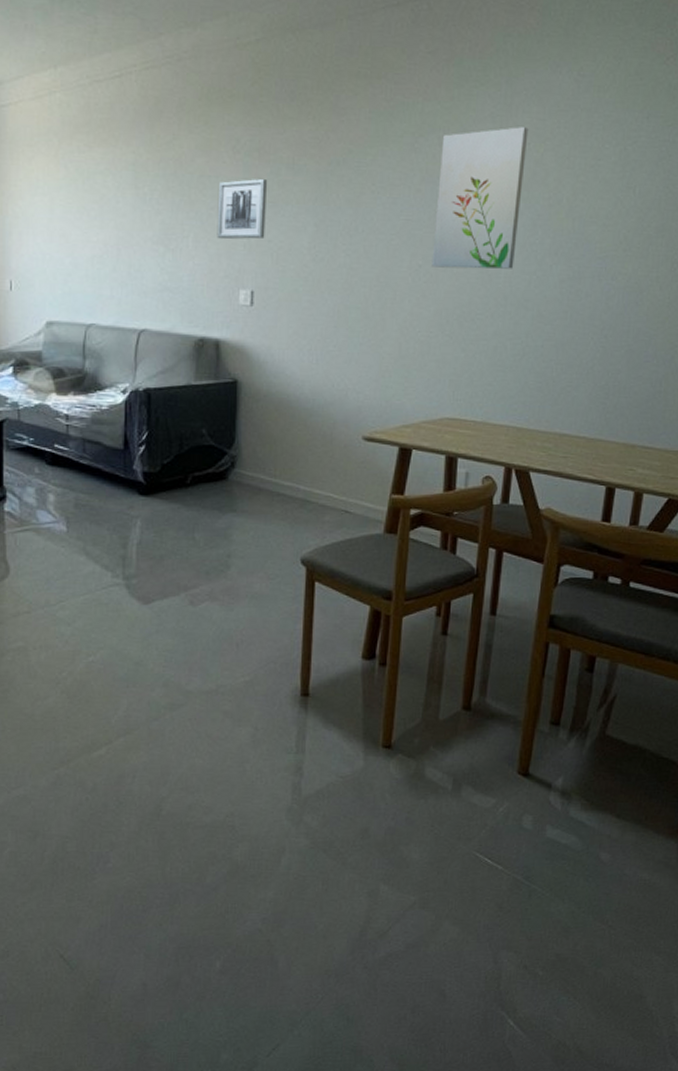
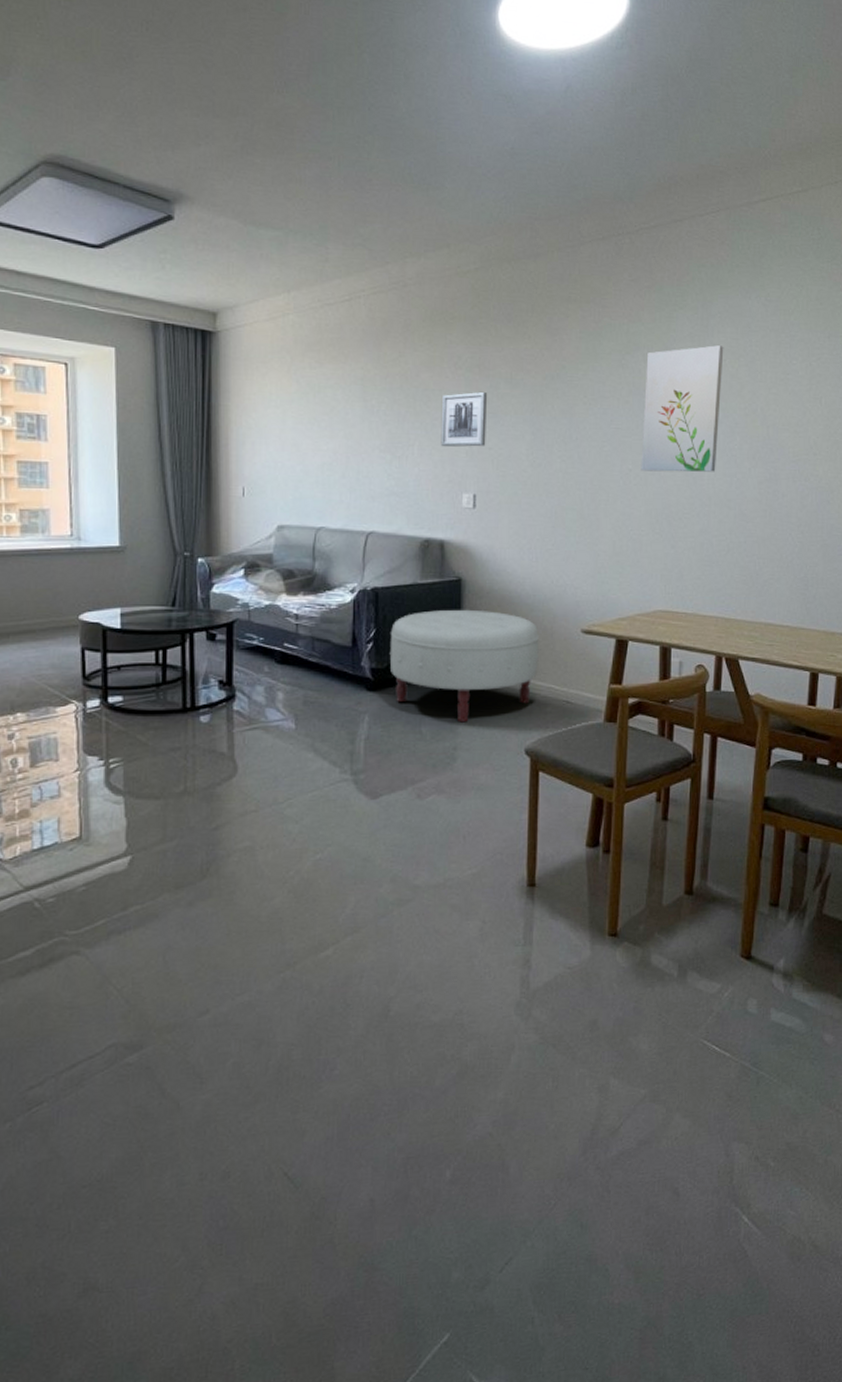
ottoman: none [162,412,318,530] -> present [389,609,539,723]

